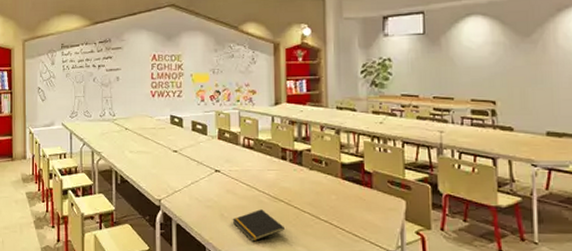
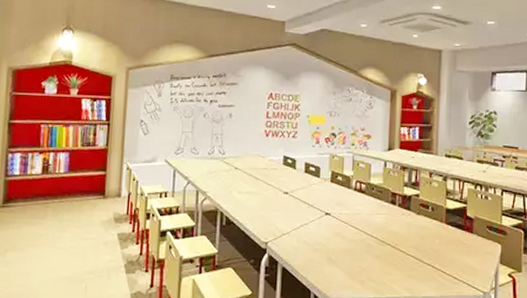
notepad: present [232,209,284,242] -> none [339,253,390,285]

